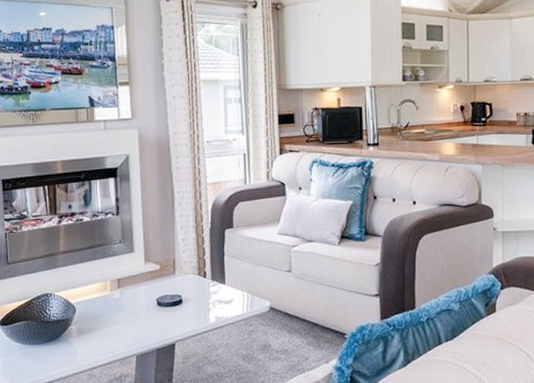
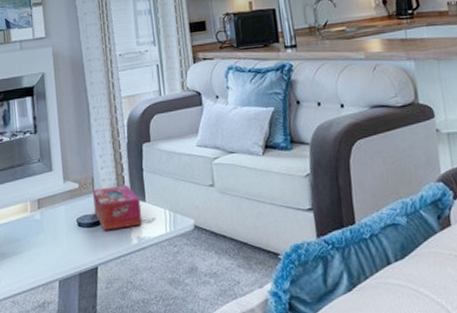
tissue box: none [174,267,221,310] -> present [93,184,143,231]

